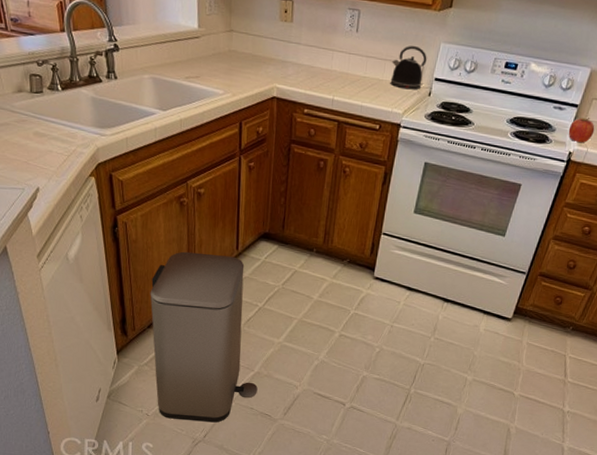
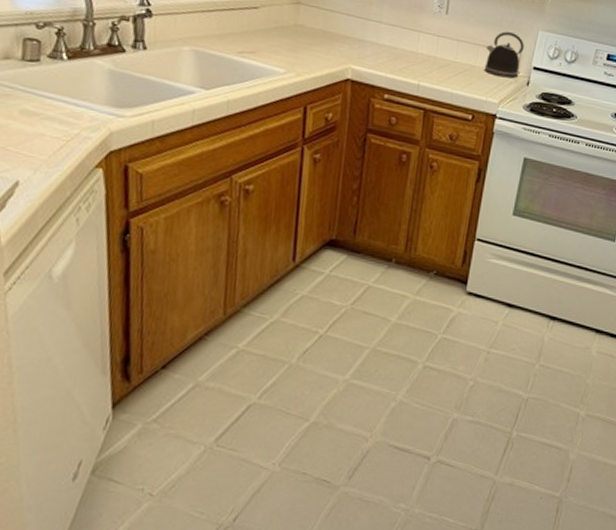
pedal bin: present [150,251,258,423] -> none [167,264,314,499]

